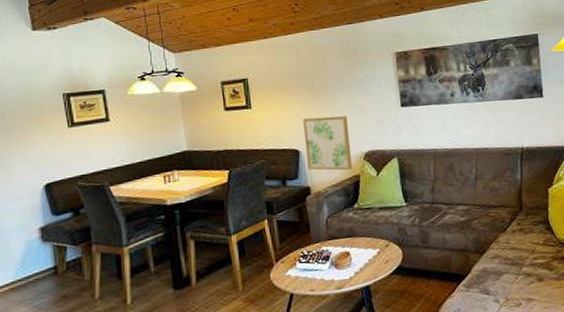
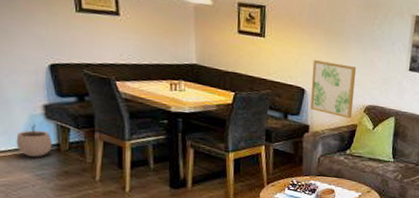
plant pot: none [13,250,49,287] -> present [16,124,52,157]

